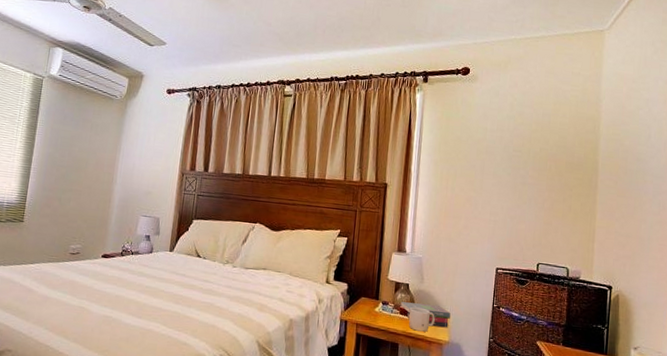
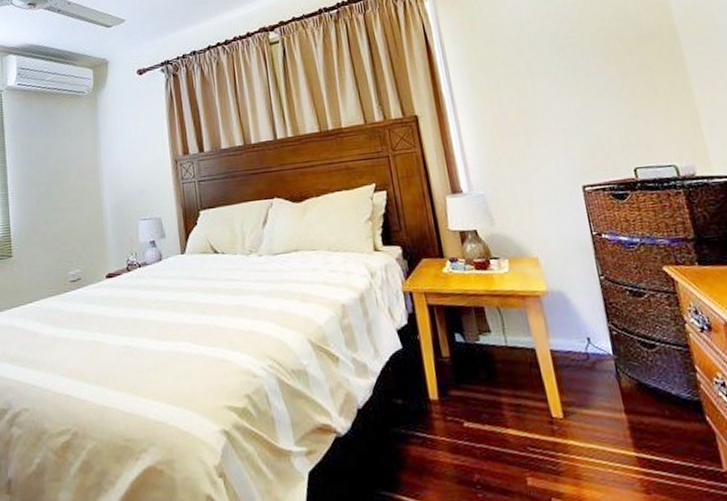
books: present [400,302,451,328] -> none [472,249,541,277]
mug: present [408,306,435,332] -> none [485,255,523,287]

